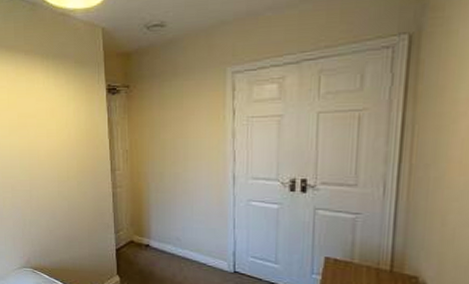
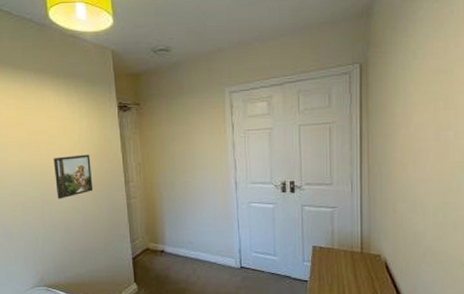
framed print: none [41,139,79,184] -> present [53,154,94,199]

